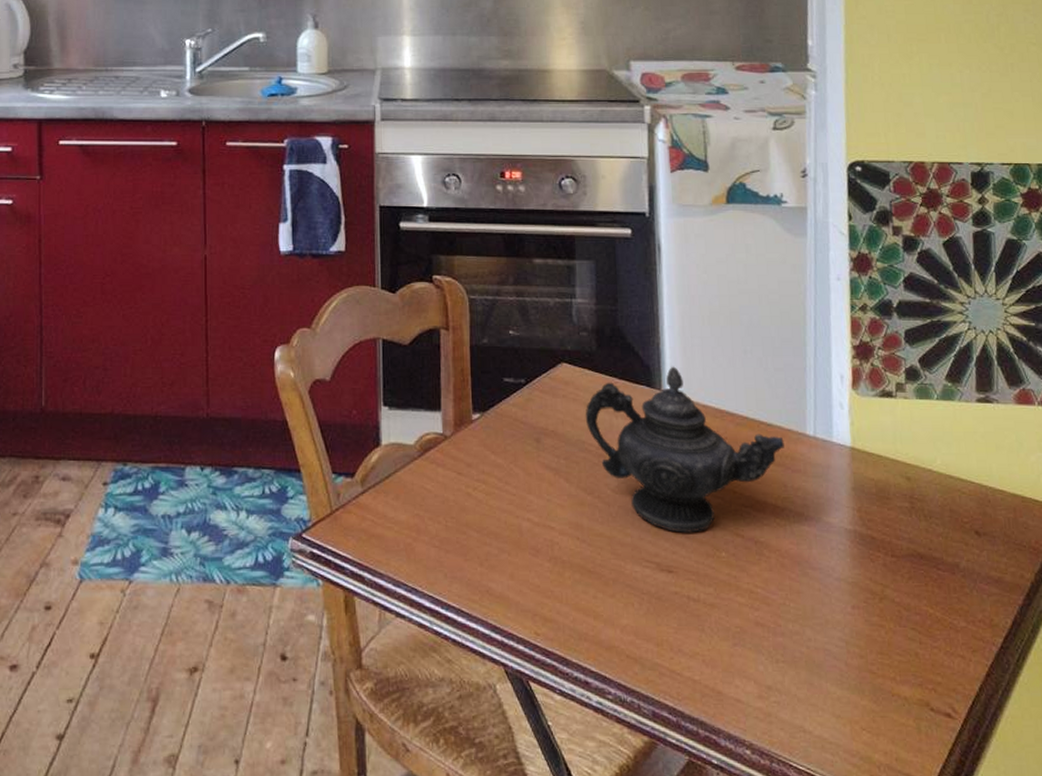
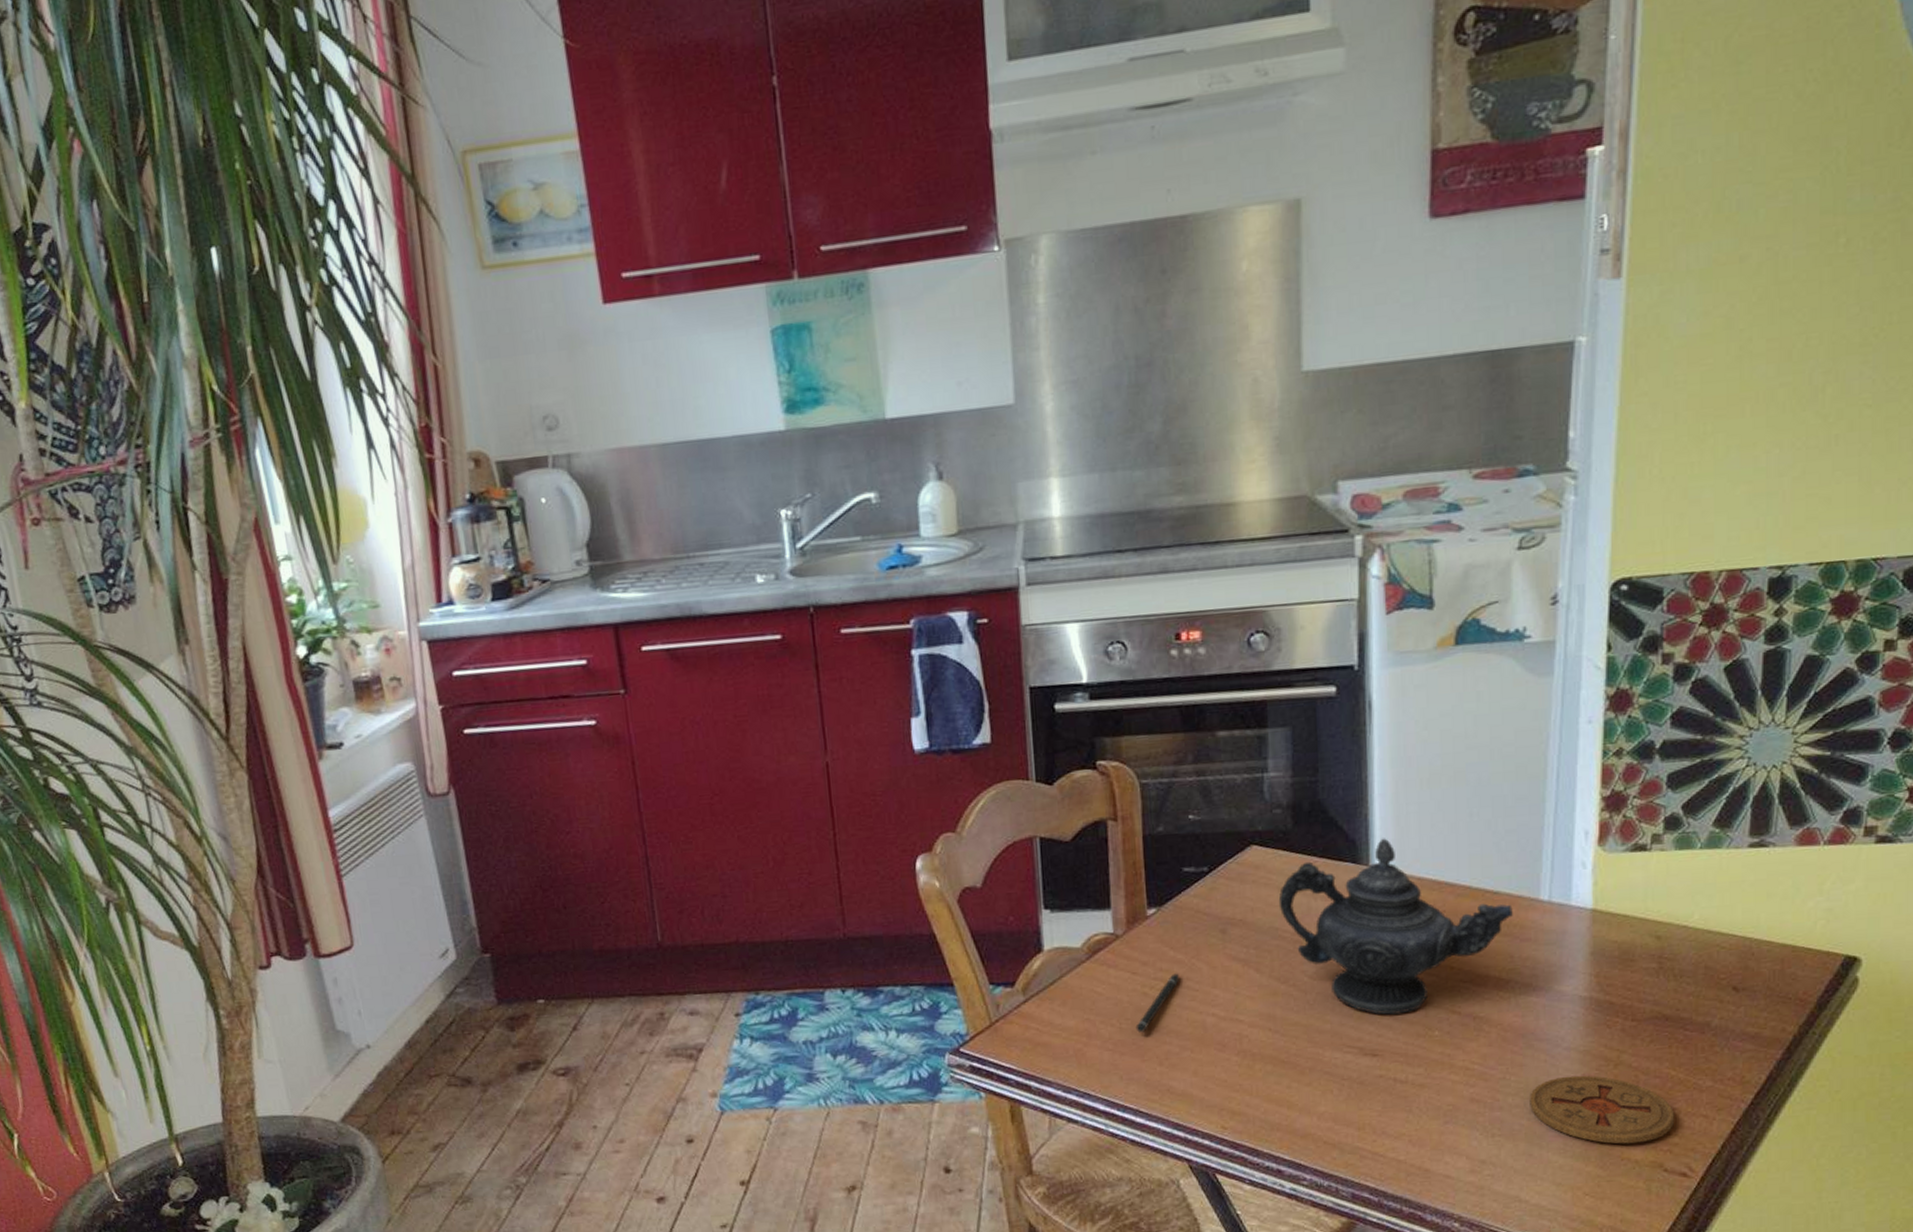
pen: none [460,477,499,532] -> present [1135,973,1179,1033]
coaster: none [807,606,937,680] -> present [1529,1075,1675,1145]

